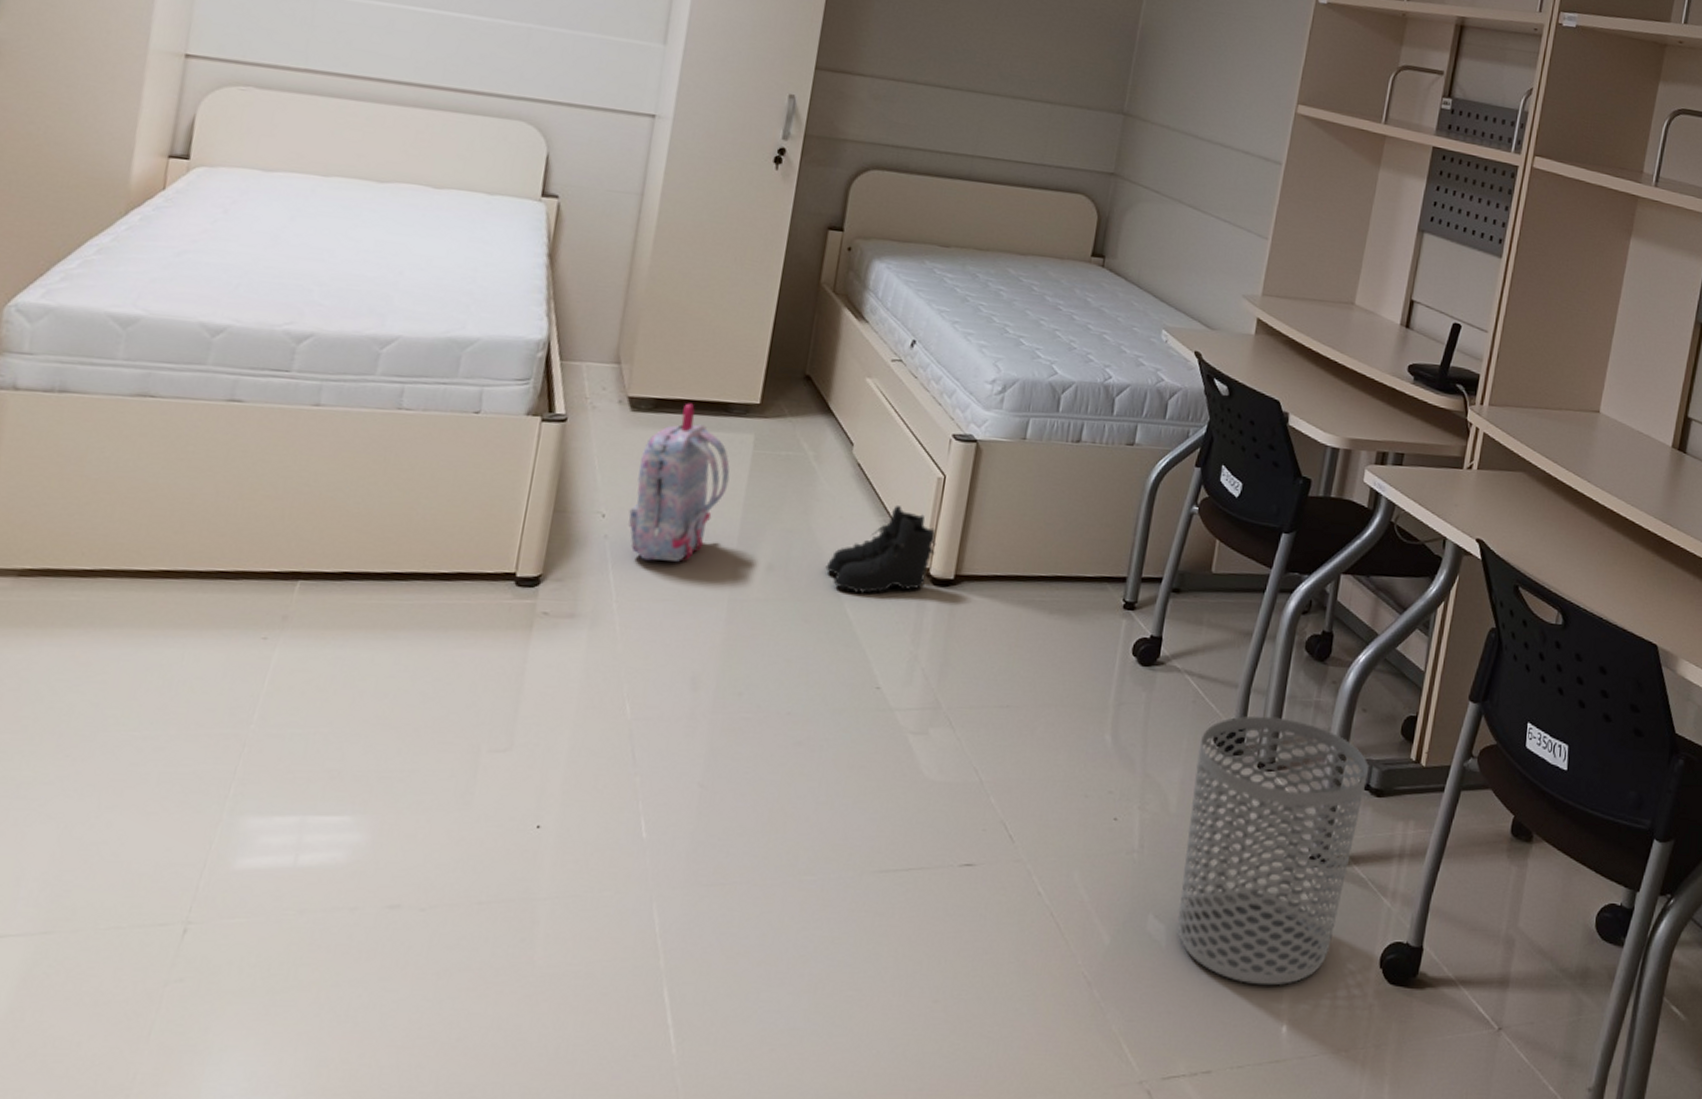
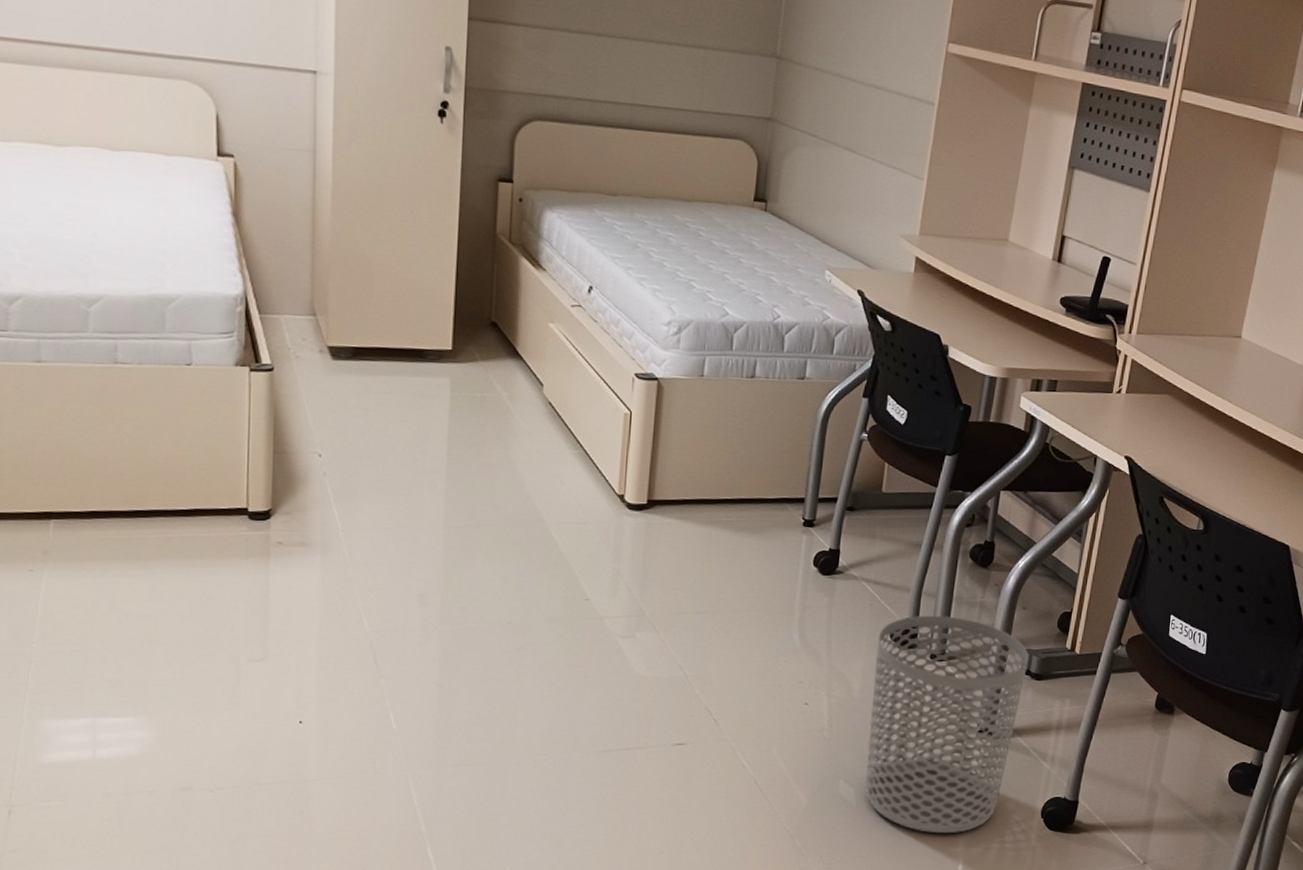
backpack: present [628,403,730,562] -> none [343,350,432,495]
boots: present [825,506,936,594] -> none [529,440,628,519]

